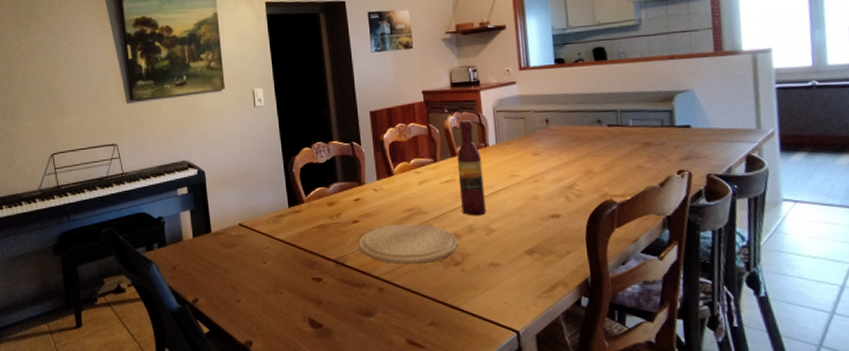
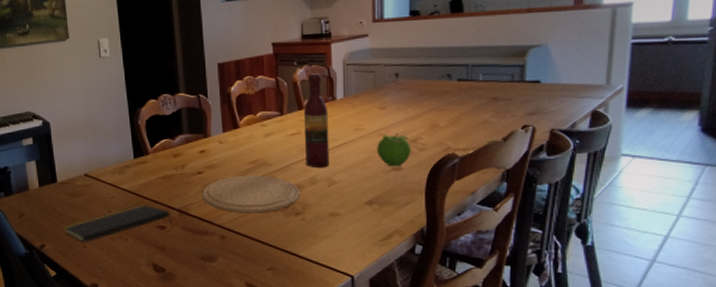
notepad: none [216,255,330,297] -> present [63,204,173,243]
fruit: none [533,179,569,214] -> present [377,133,412,167]

